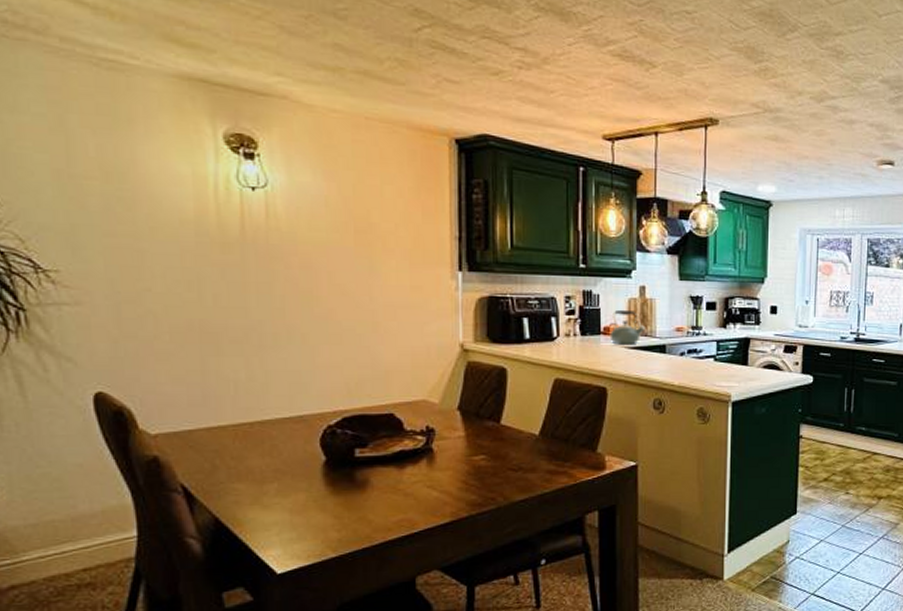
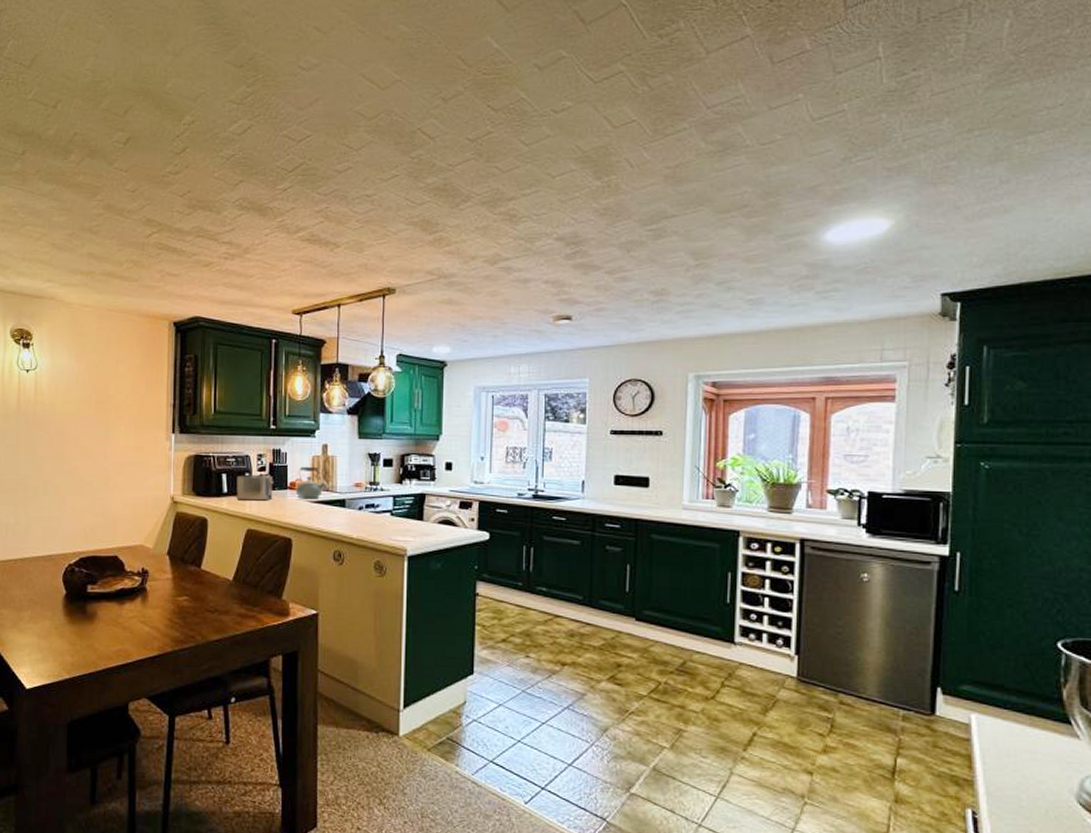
toaster: none [541,318,585,349] -> present [236,474,274,502]

